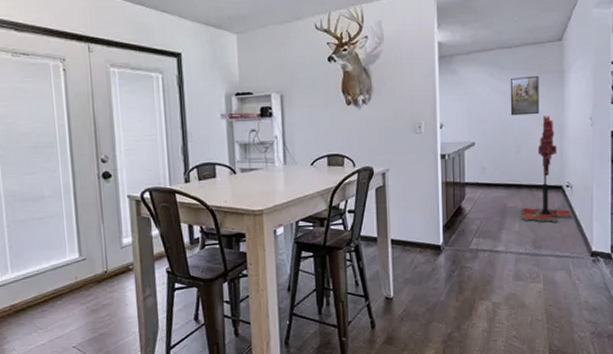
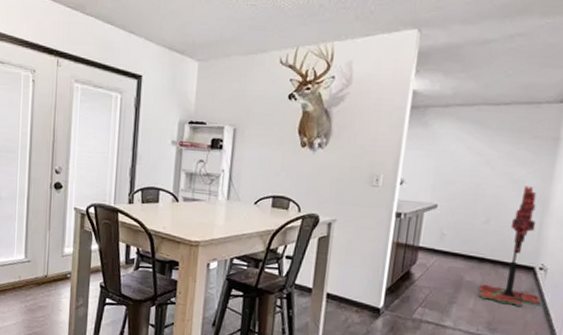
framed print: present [510,75,539,116] -> none [485,139,528,184]

